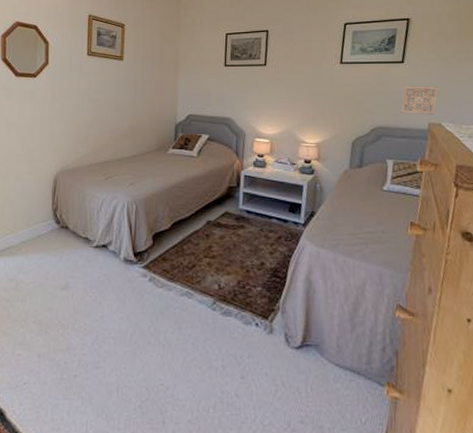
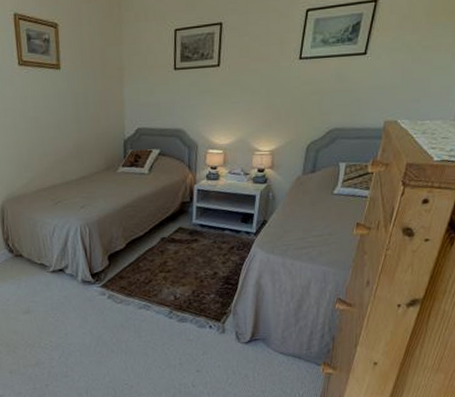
wall ornament: present [401,86,439,115] -> none [358,79,400,113]

